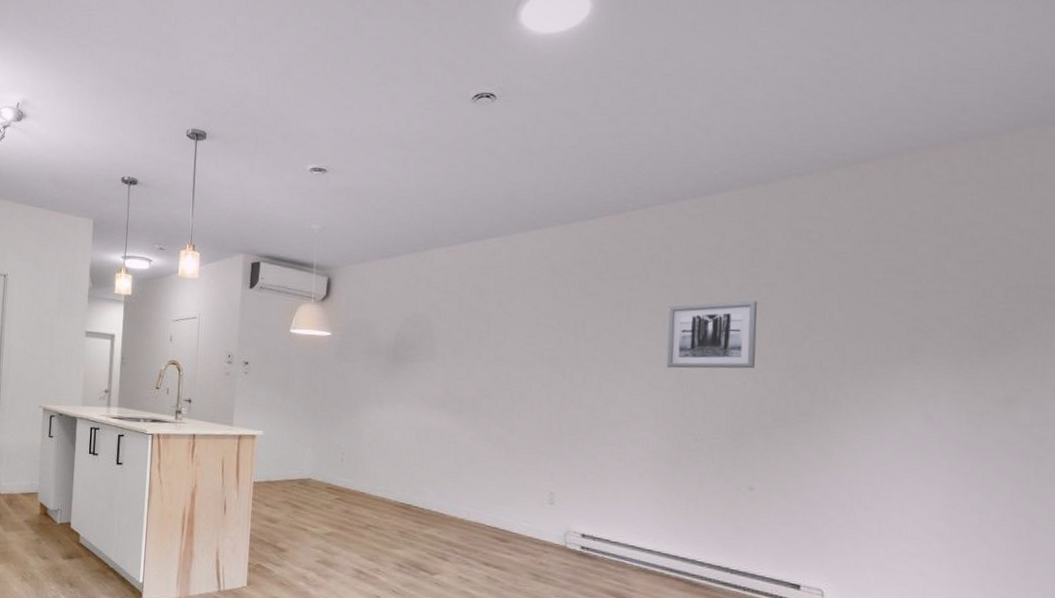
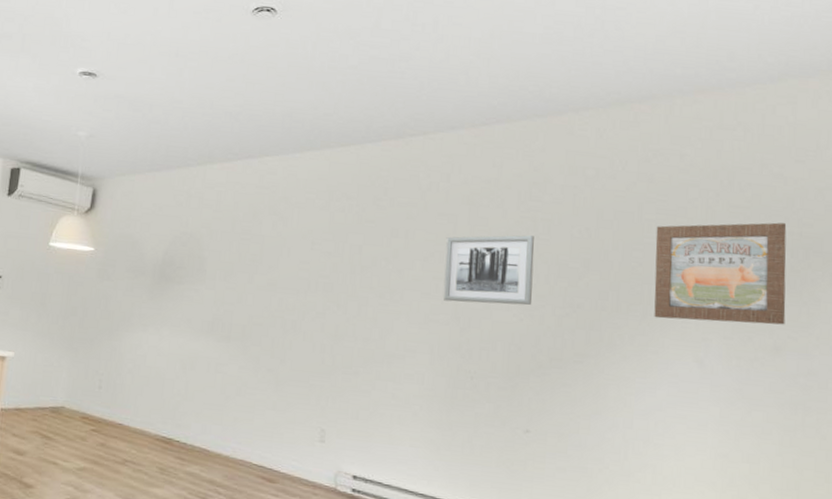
wall art: none [880,275,1022,378] -> present [654,222,787,325]

